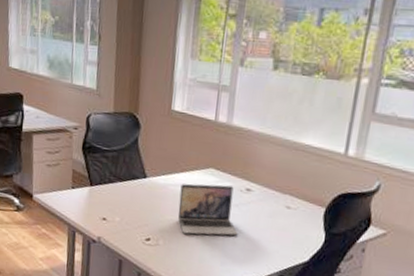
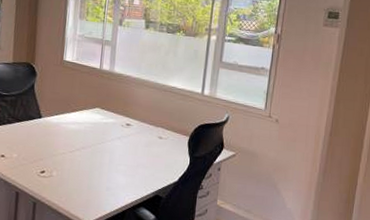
laptop: present [177,184,238,236] -> none [69,121,121,165]

